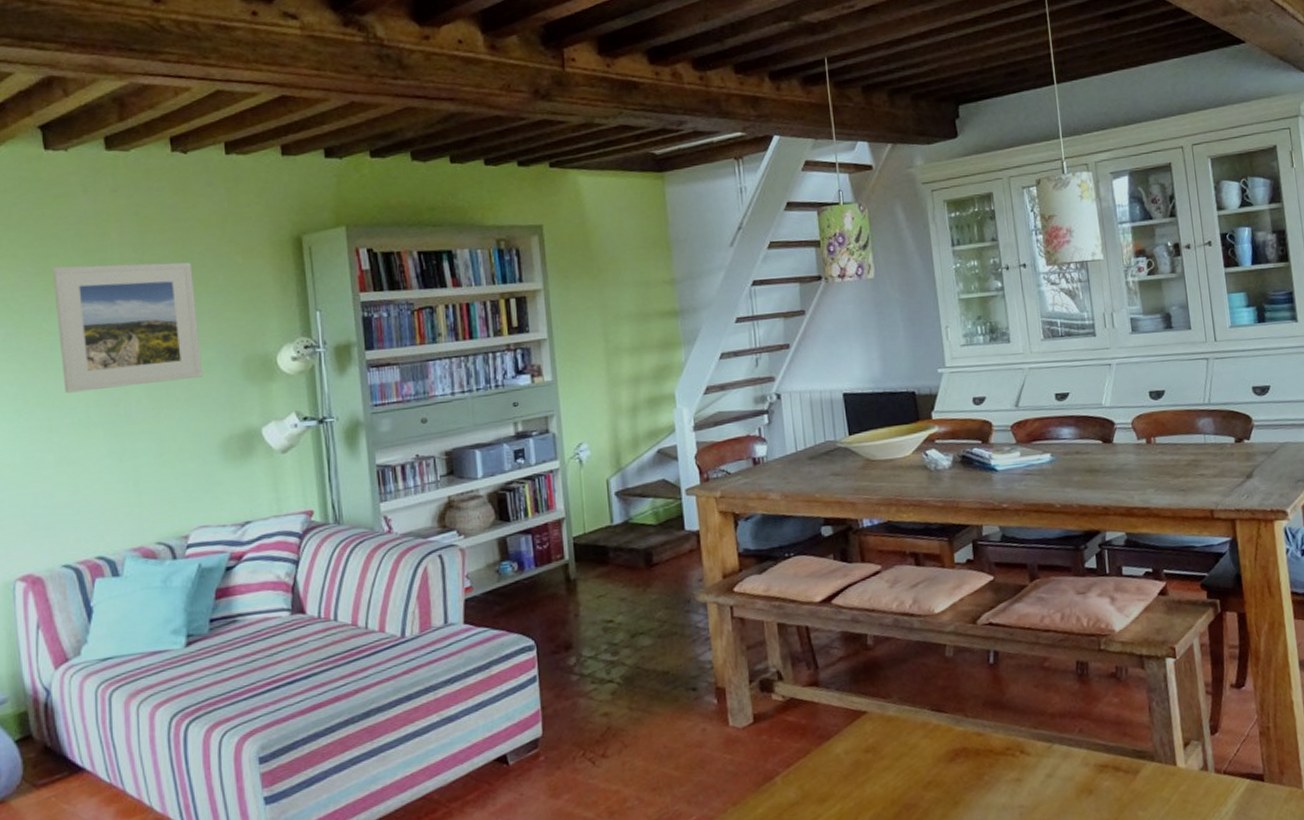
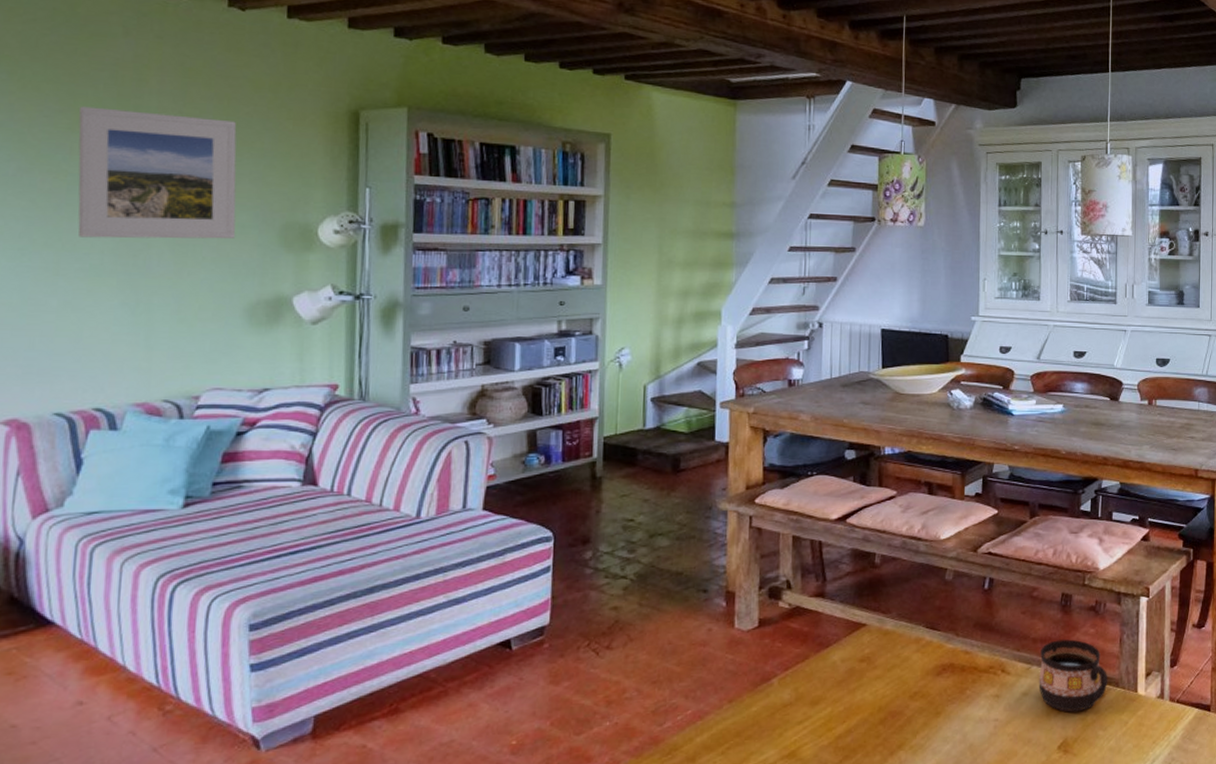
cup: none [1060,711,1142,793] -> present [1038,639,1108,712]

